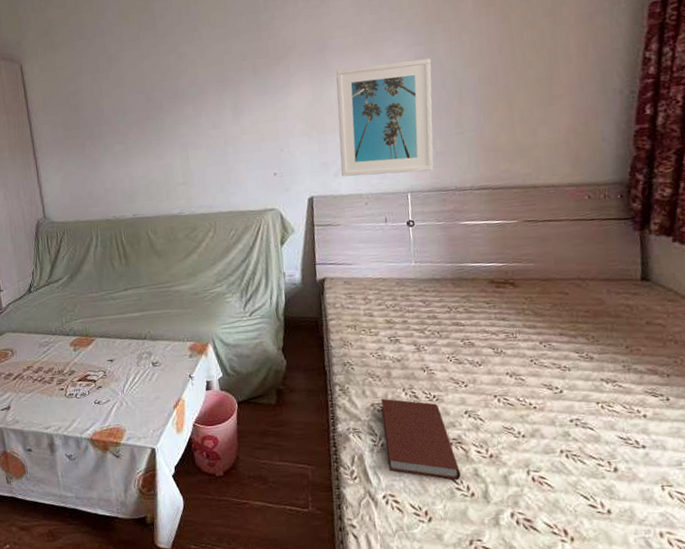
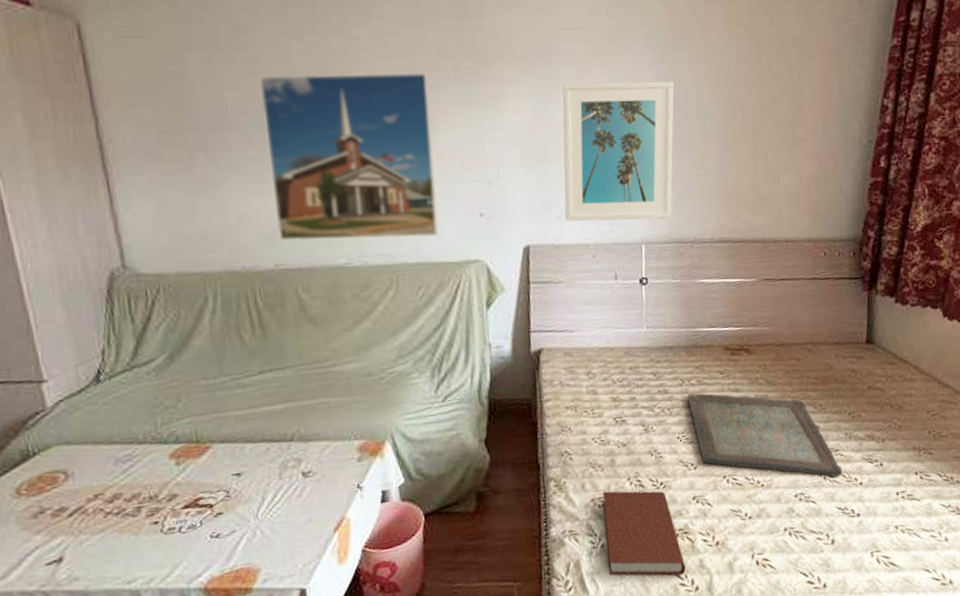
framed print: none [123,73,244,198] -> present [260,73,439,241]
serving tray: none [455,319,623,407] -> present [687,393,843,477]

